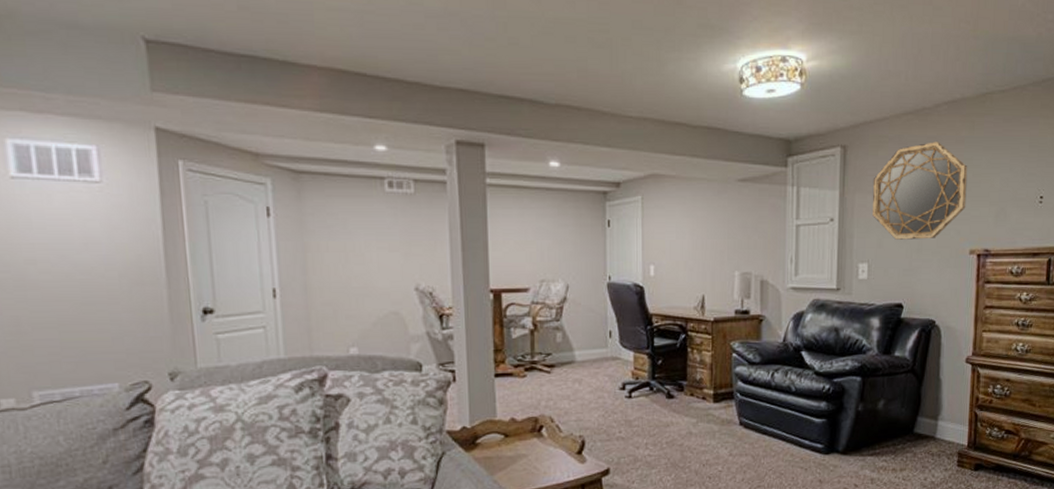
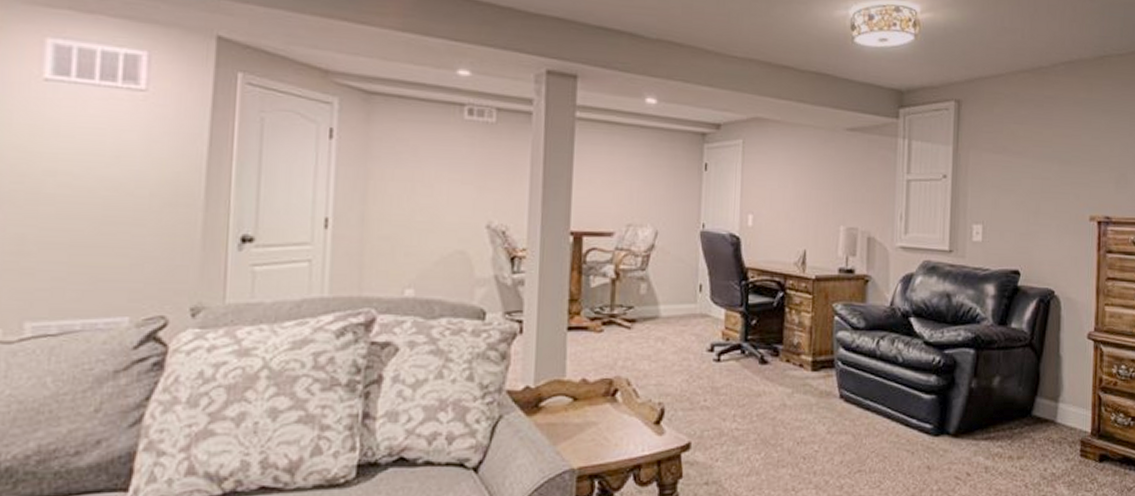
home mirror: present [873,142,968,240] -> none [988,101,1087,203]

